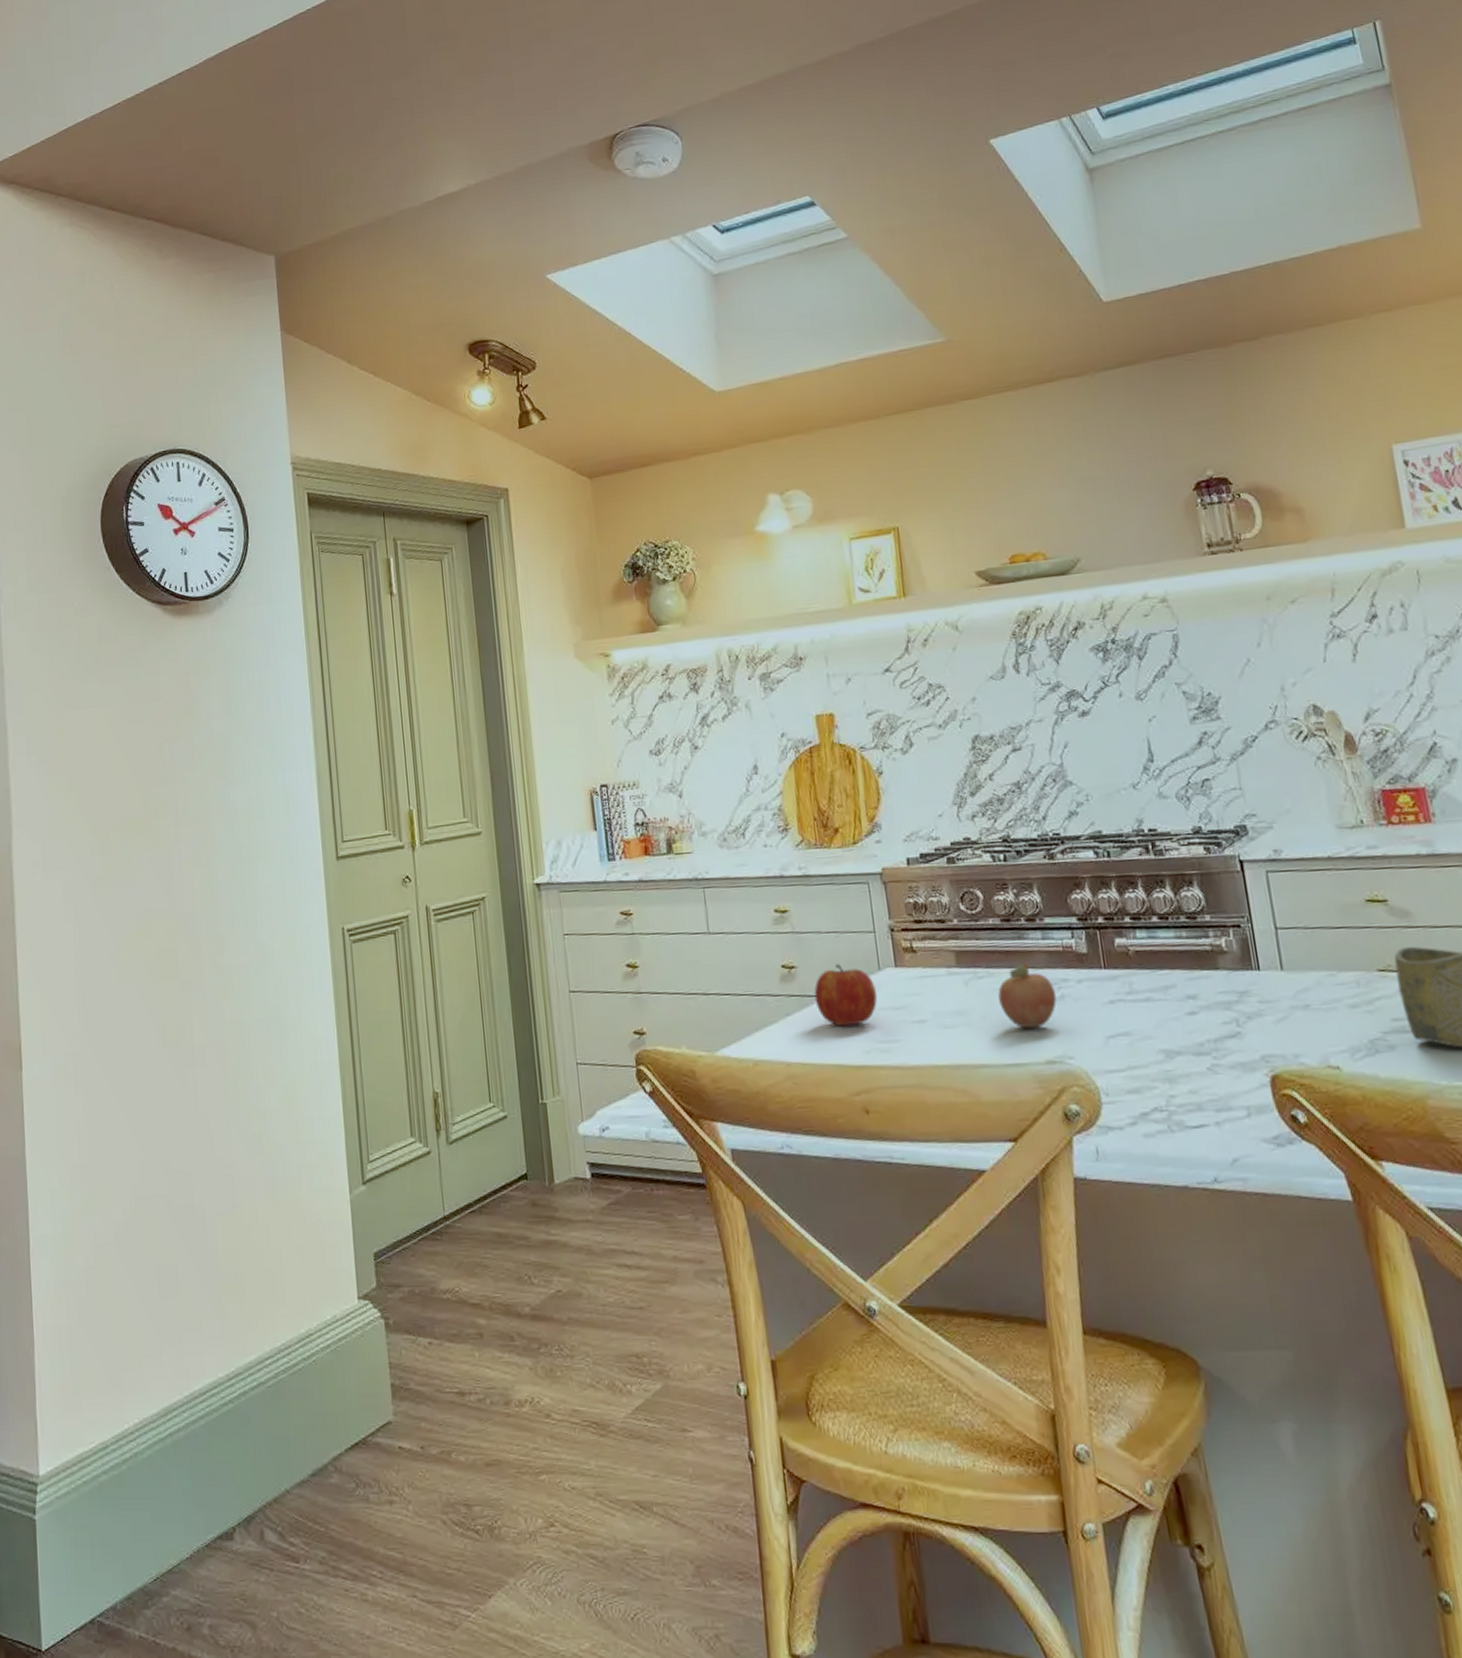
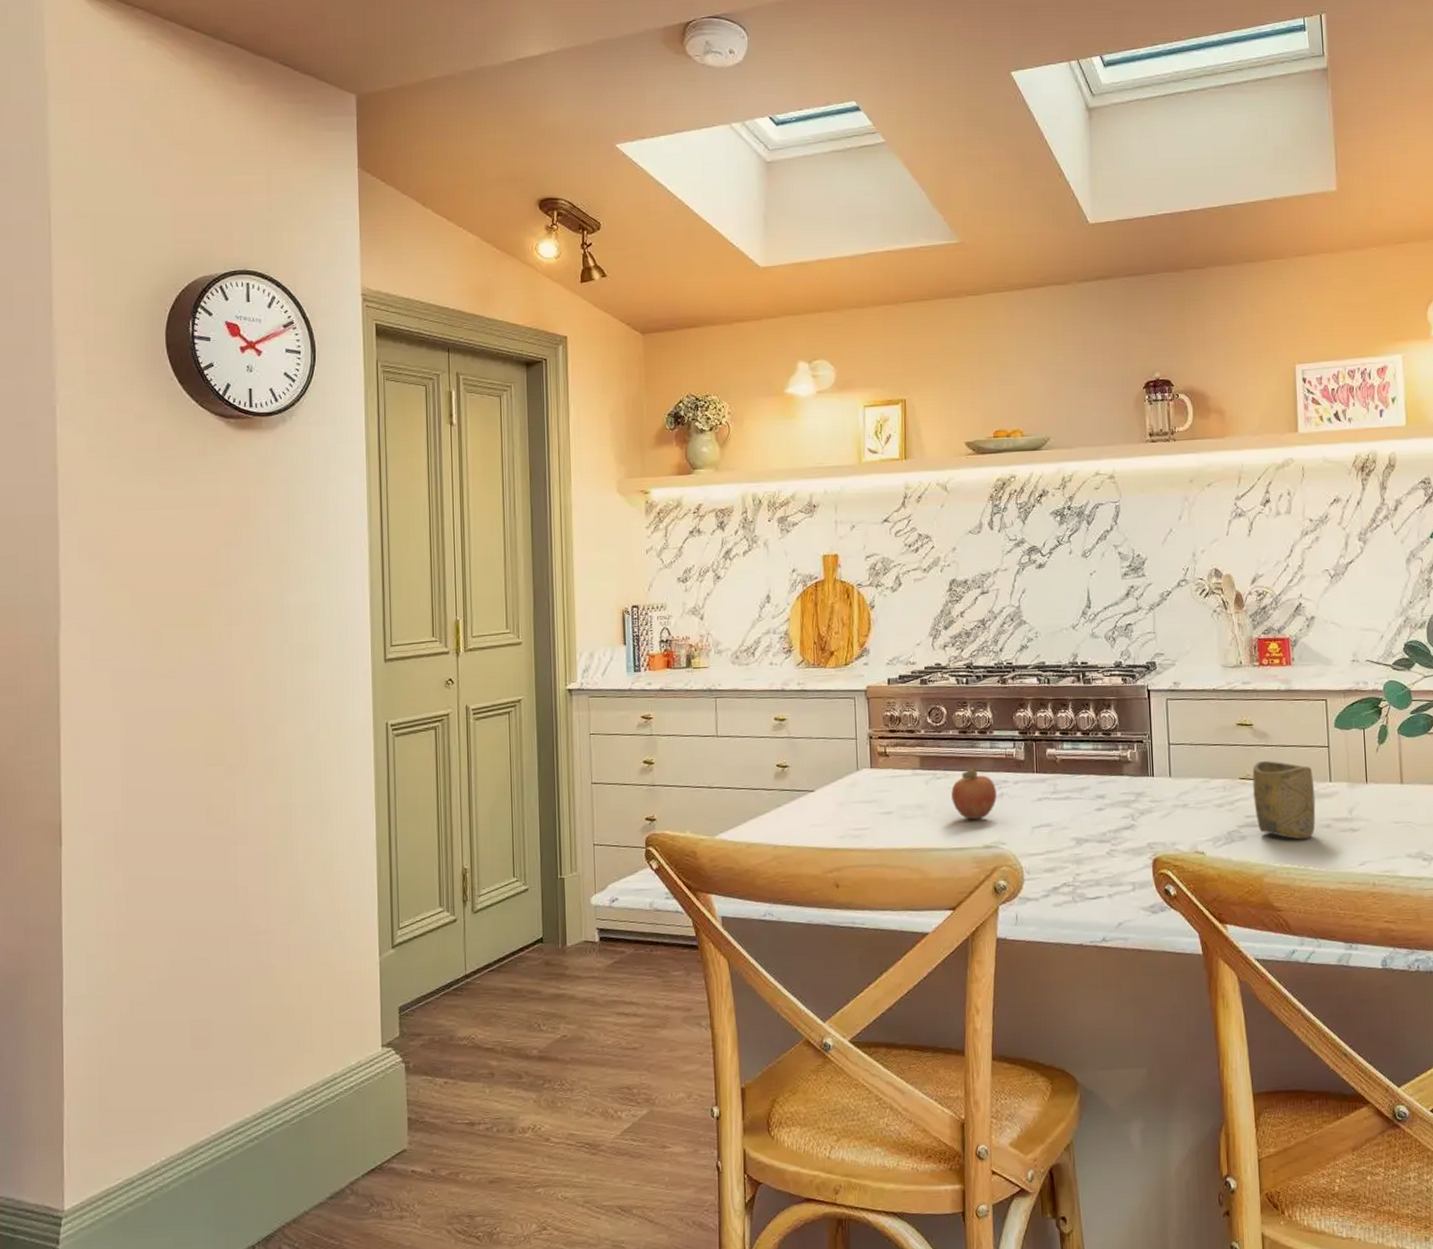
fruit: present [814,964,878,1027] -> none [802,764,854,816]

